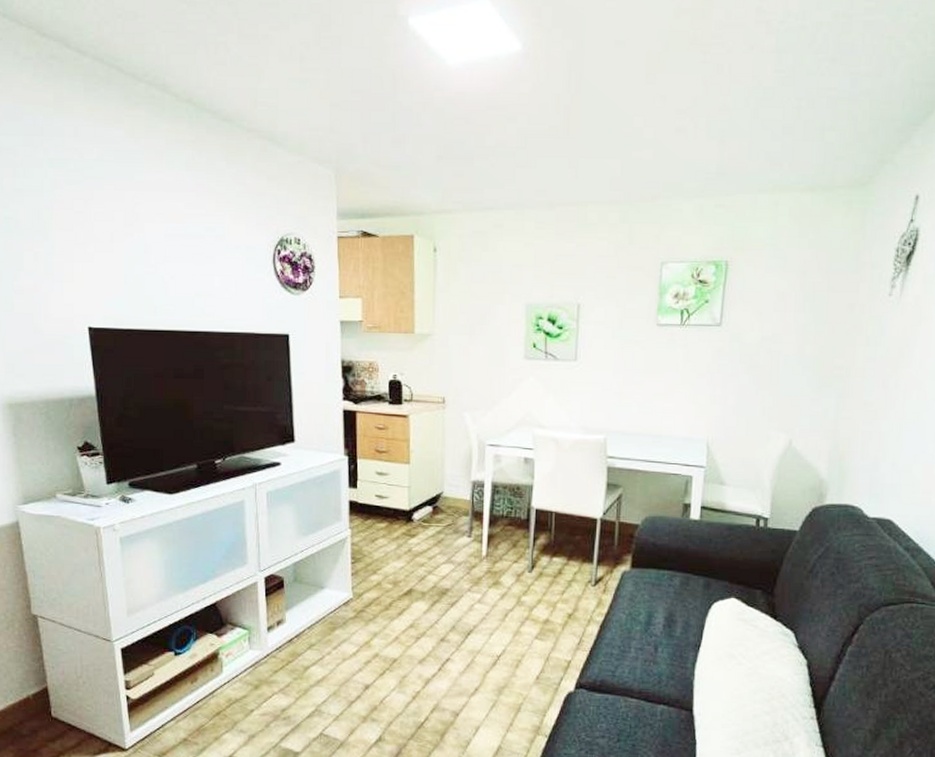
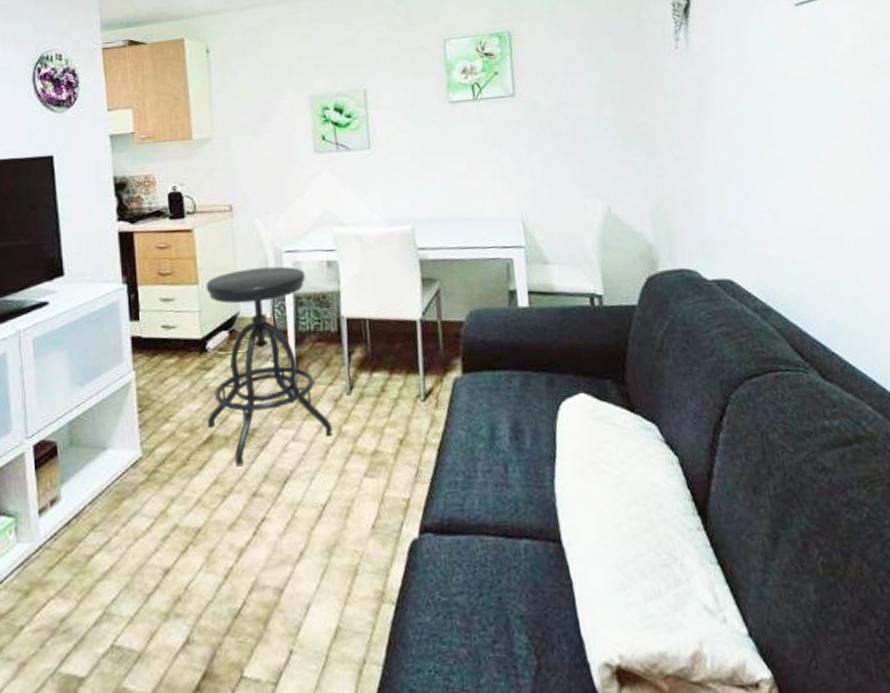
stool: none [408,456,513,617] -> present [205,266,332,467]

